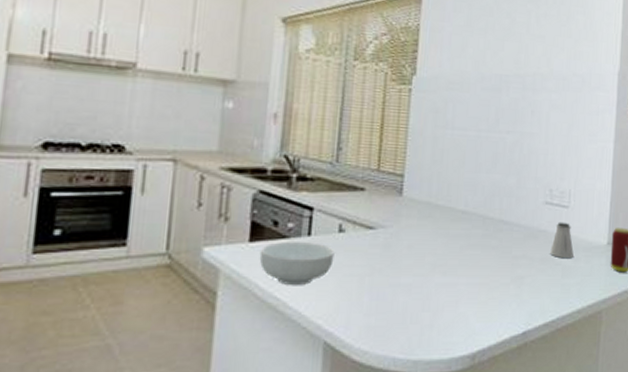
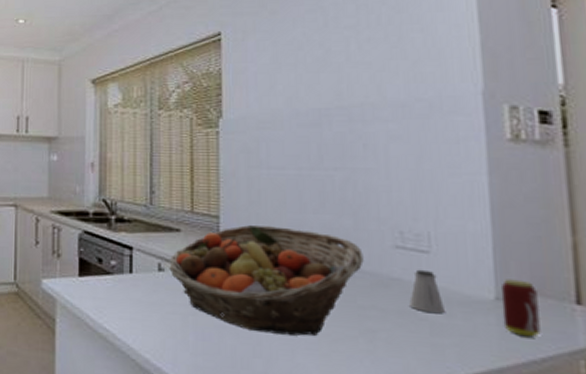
cereal bowl: present [259,242,335,286] -> none [88,277,156,320]
fruit basket: none [350,183,521,287] -> present [169,224,364,336]

